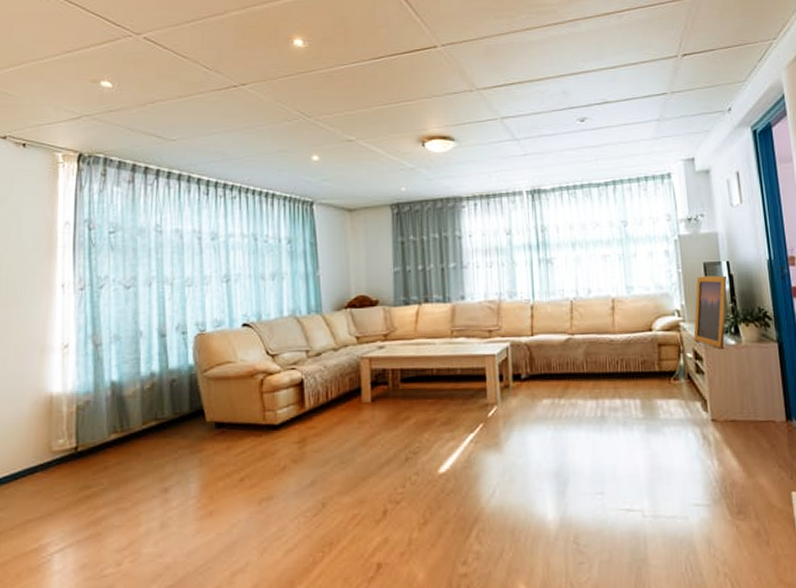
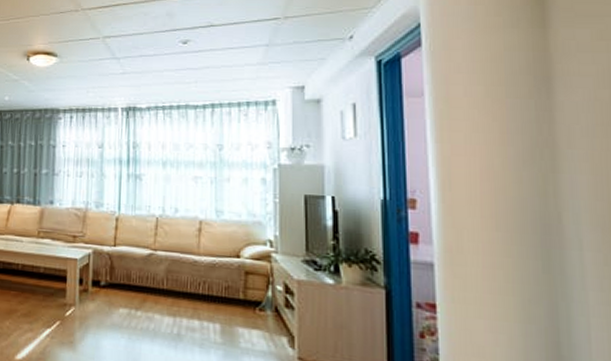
picture frame: present [693,275,727,349] -> none [286,208,330,287]

